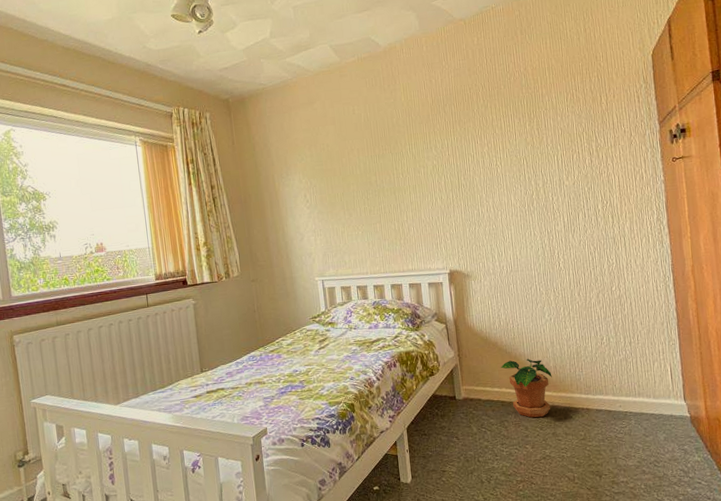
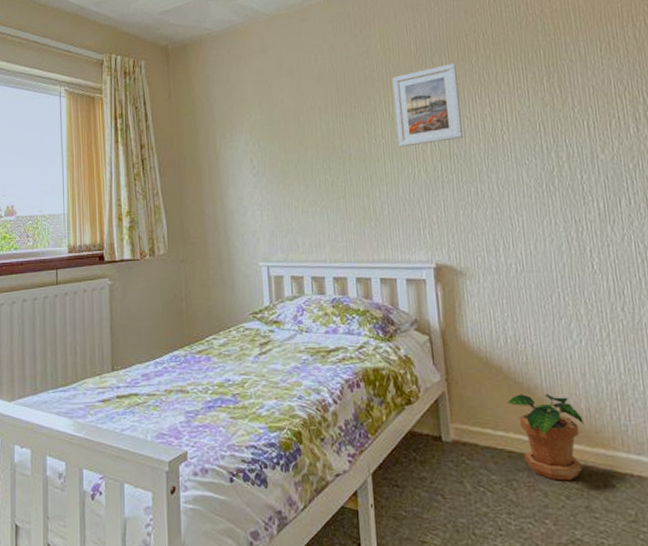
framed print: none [414,112,469,181] -> present [392,64,464,148]

